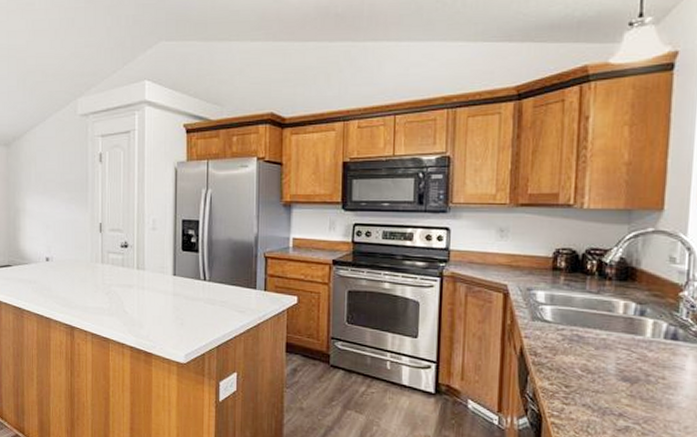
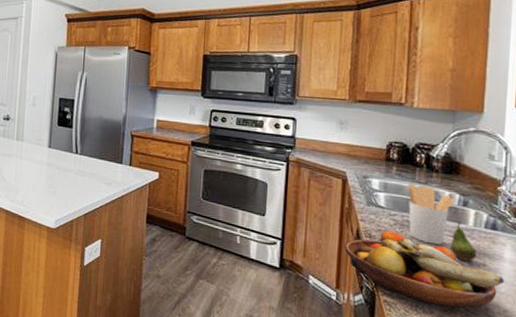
fruit bowl: none [507,347,685,427] -> present [344,230,504,308]
utensil holder: none [576,294,631,360] -> present [407,183,455,245]
fruit: none [626,333,655,376] -> present [451,222,477,262]

